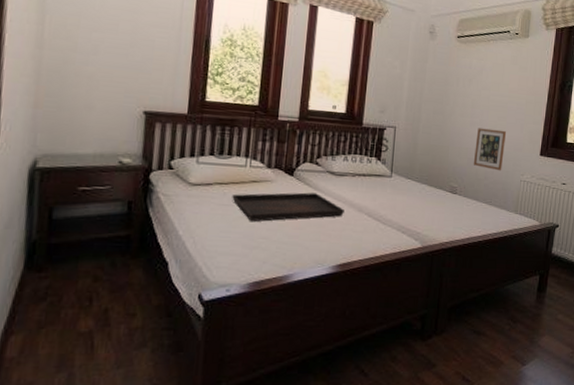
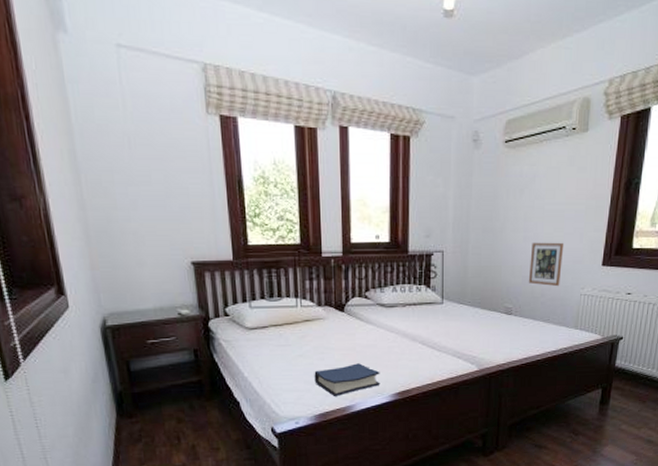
serving tray: present [232,192,344,222] -> none [288,326,398,358]
hardback book: none [253,230,323,264] -> present [314,363,380,396]

